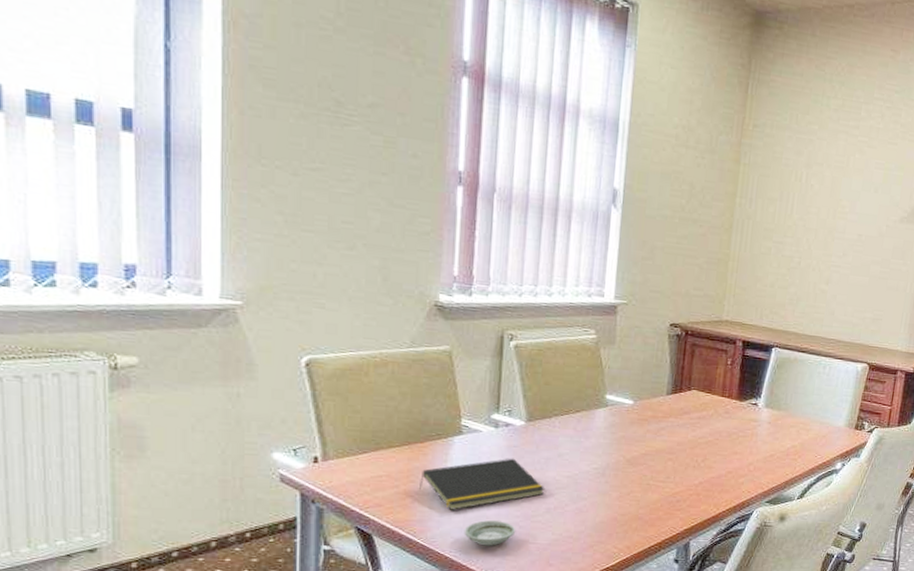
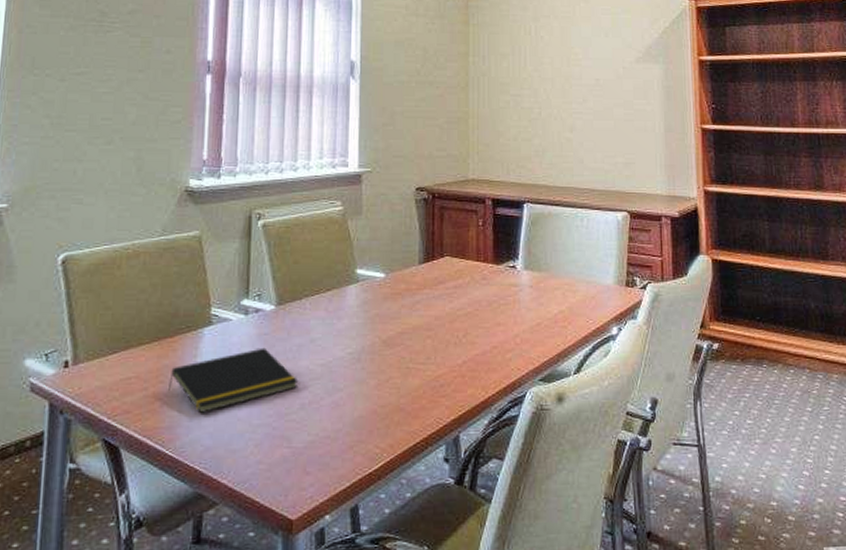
saucer: present [464,520,516,546] -> none [214,422,269,454]

